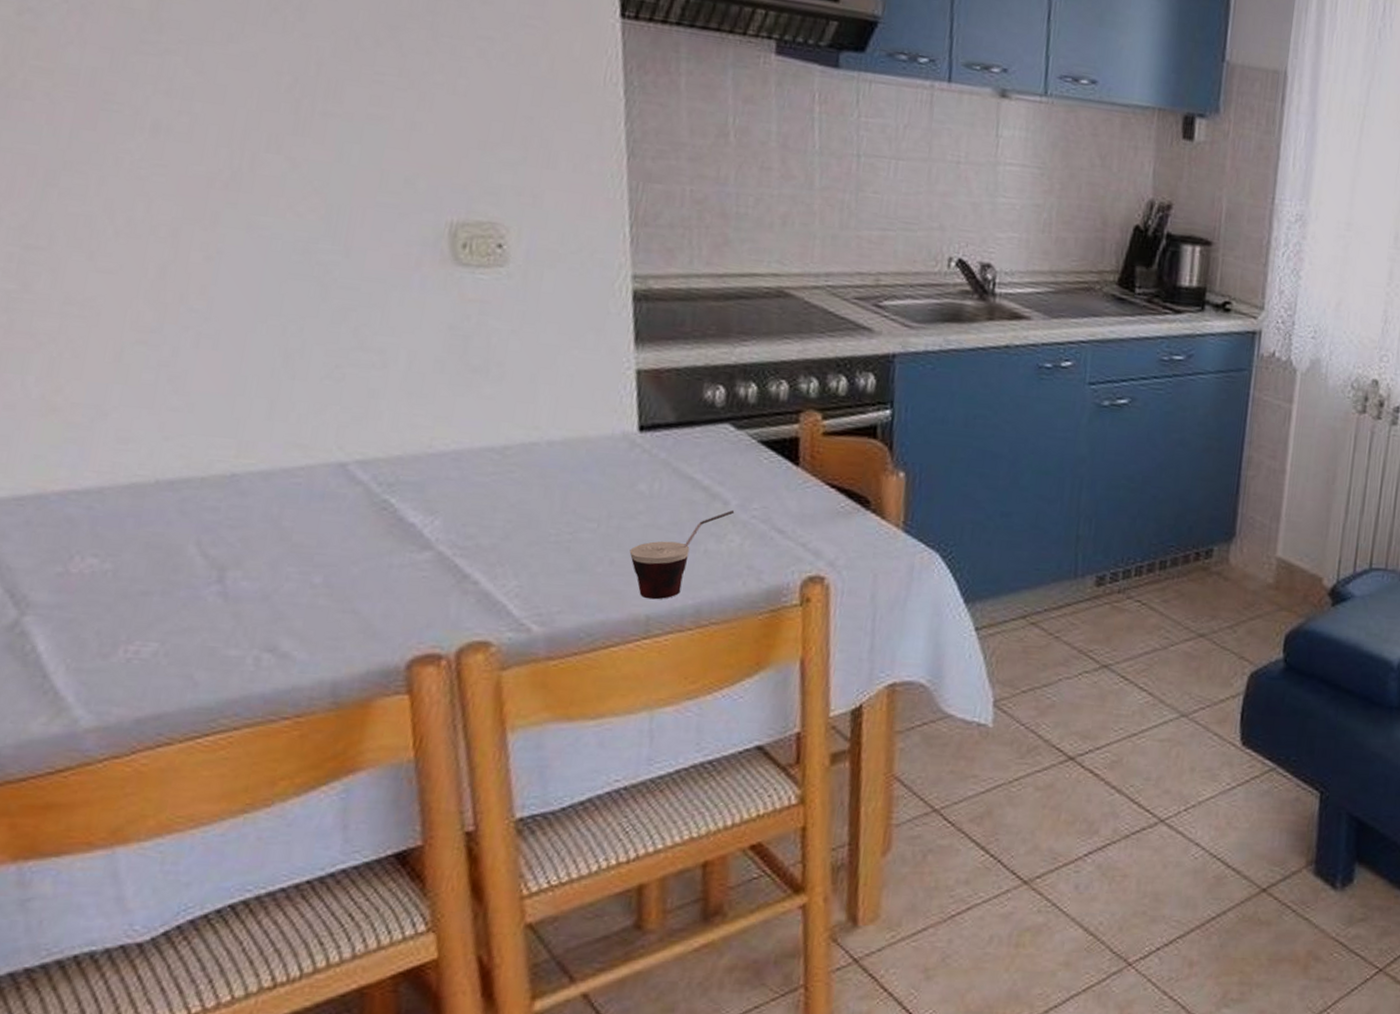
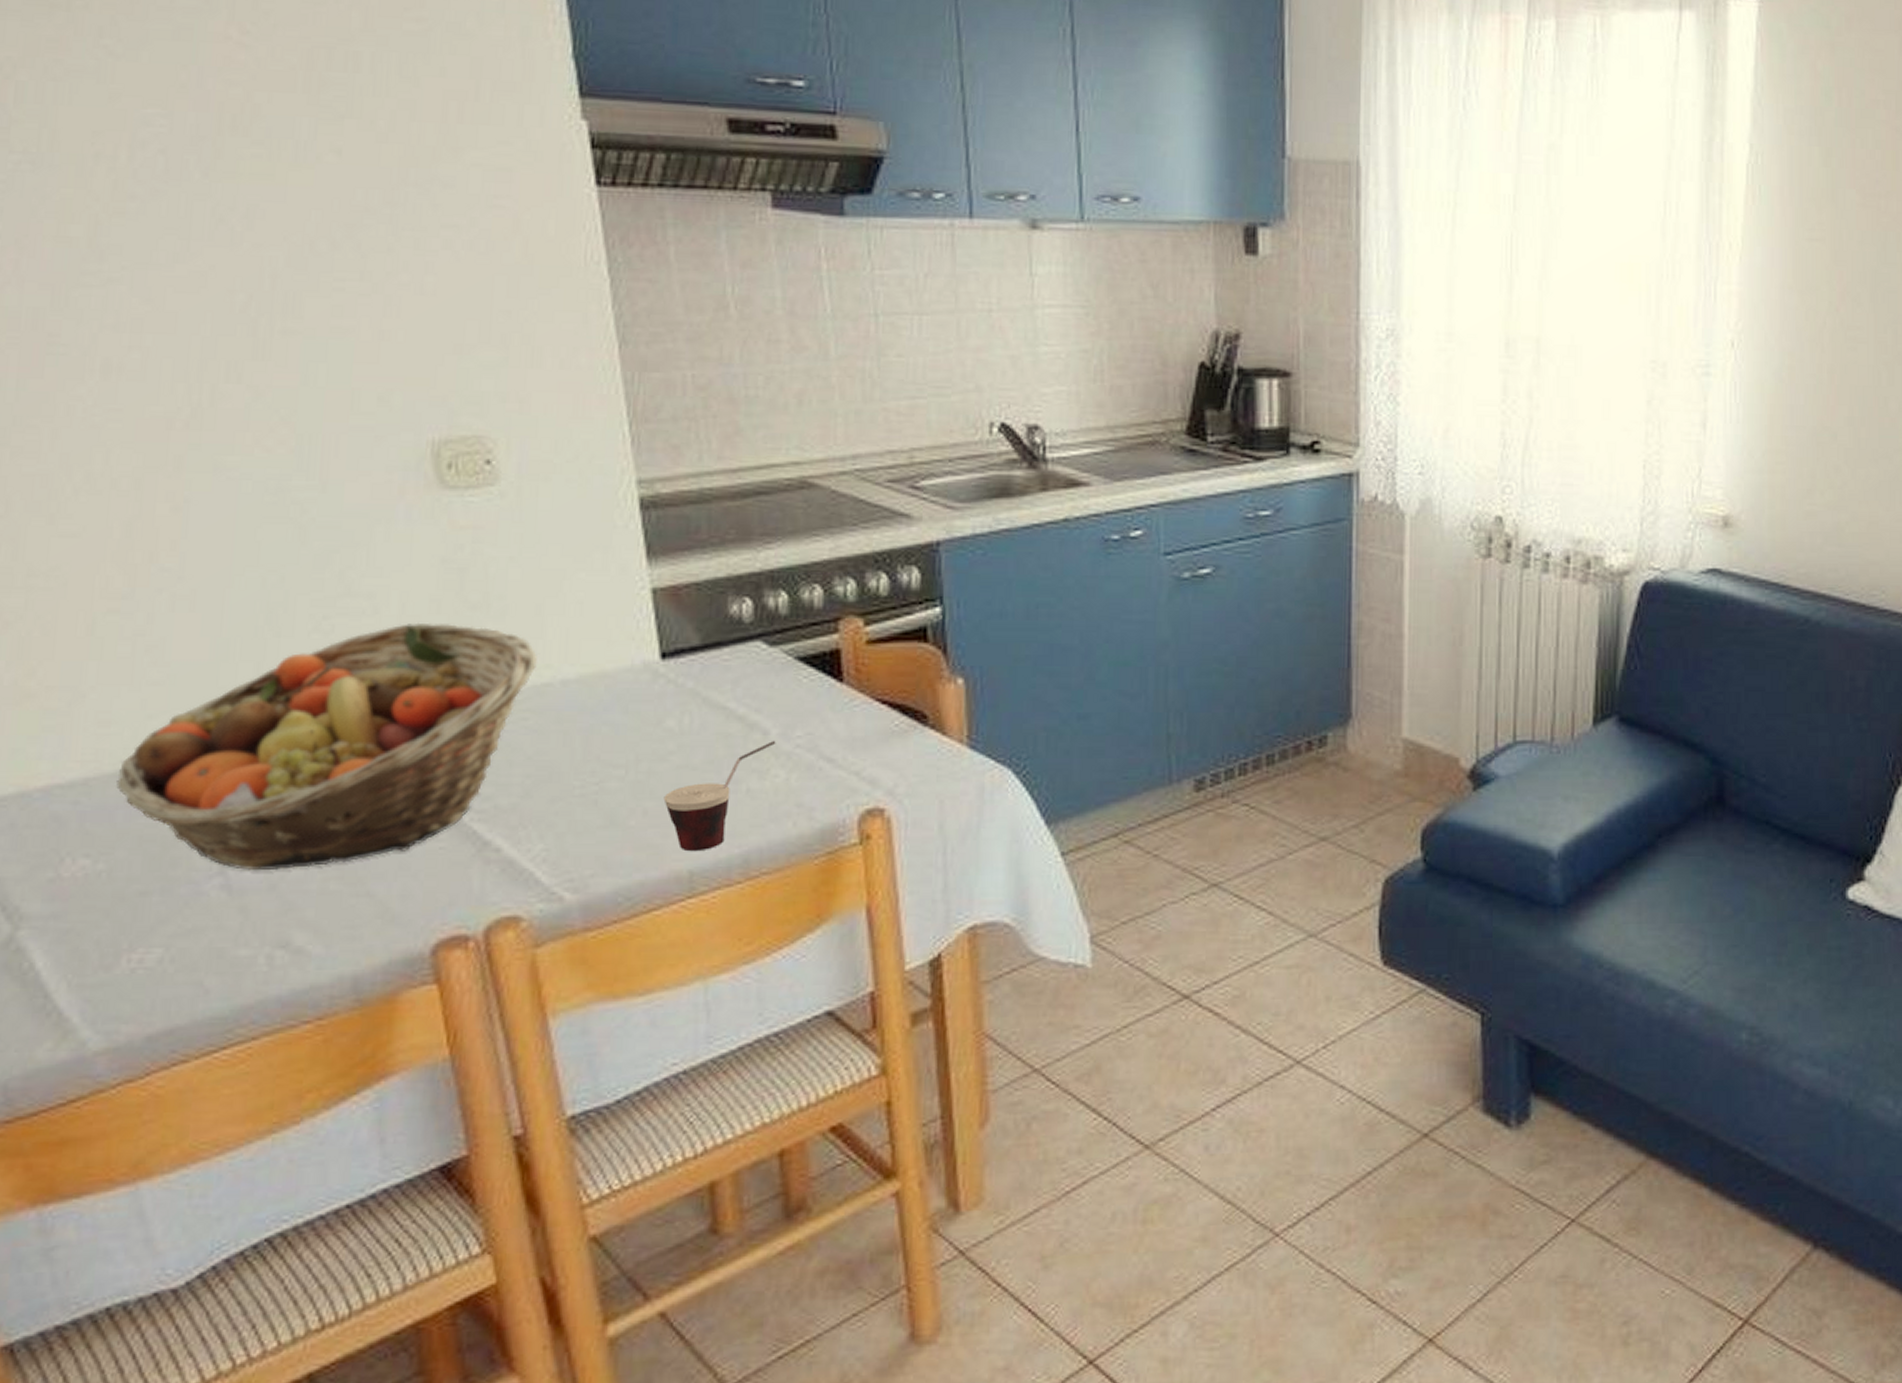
fruit basket: none [129,379,528,584] -> present [116,622,537,870]

